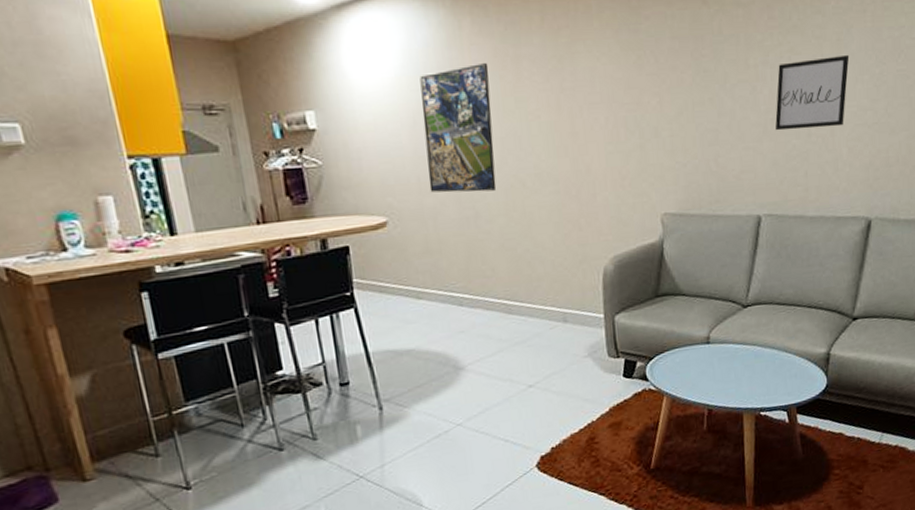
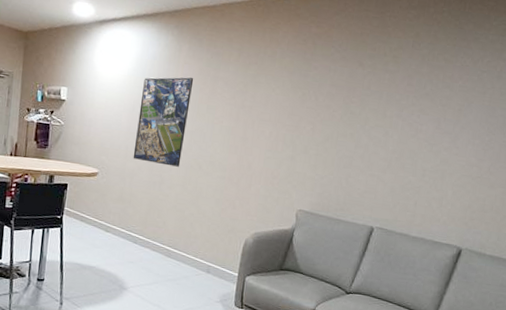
wall art: present [775,54,850,131] -> none [398,119,467,174]

